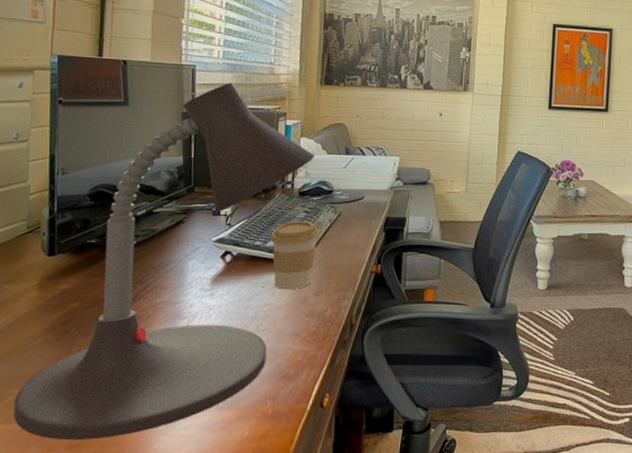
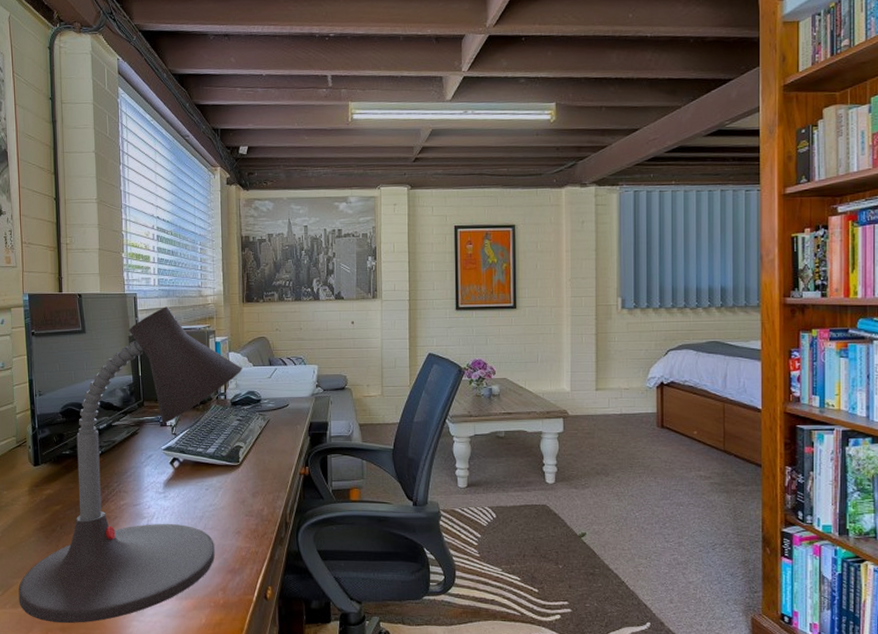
coffee cup: present [270,220,319,290] -> none [210,428,251,492]

